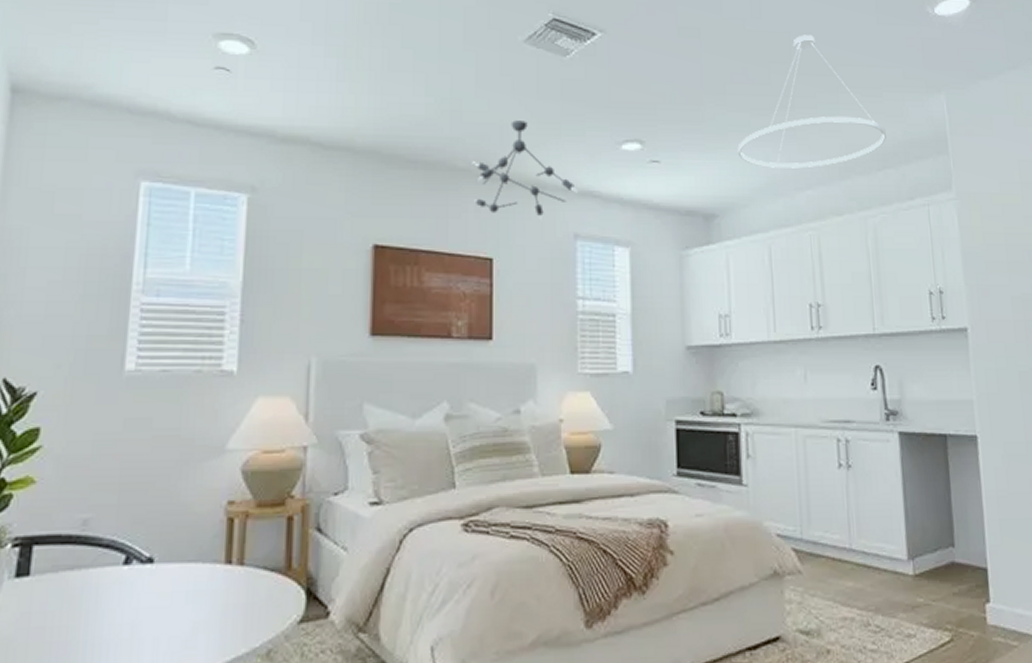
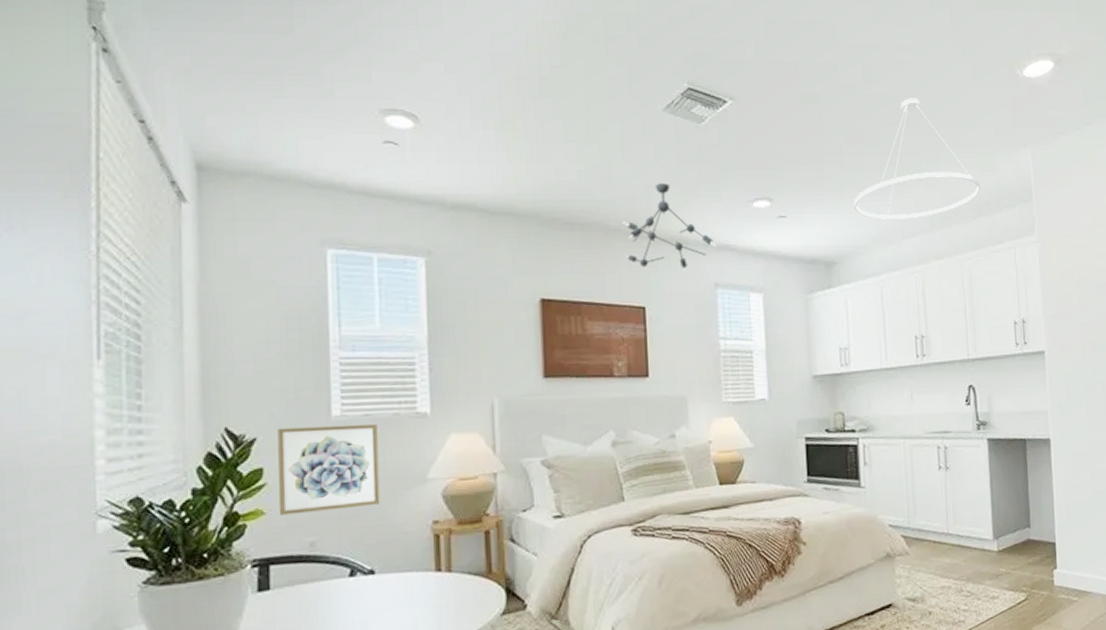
wall art: none [51,381,175,485] -> present [277,424,380,516]

